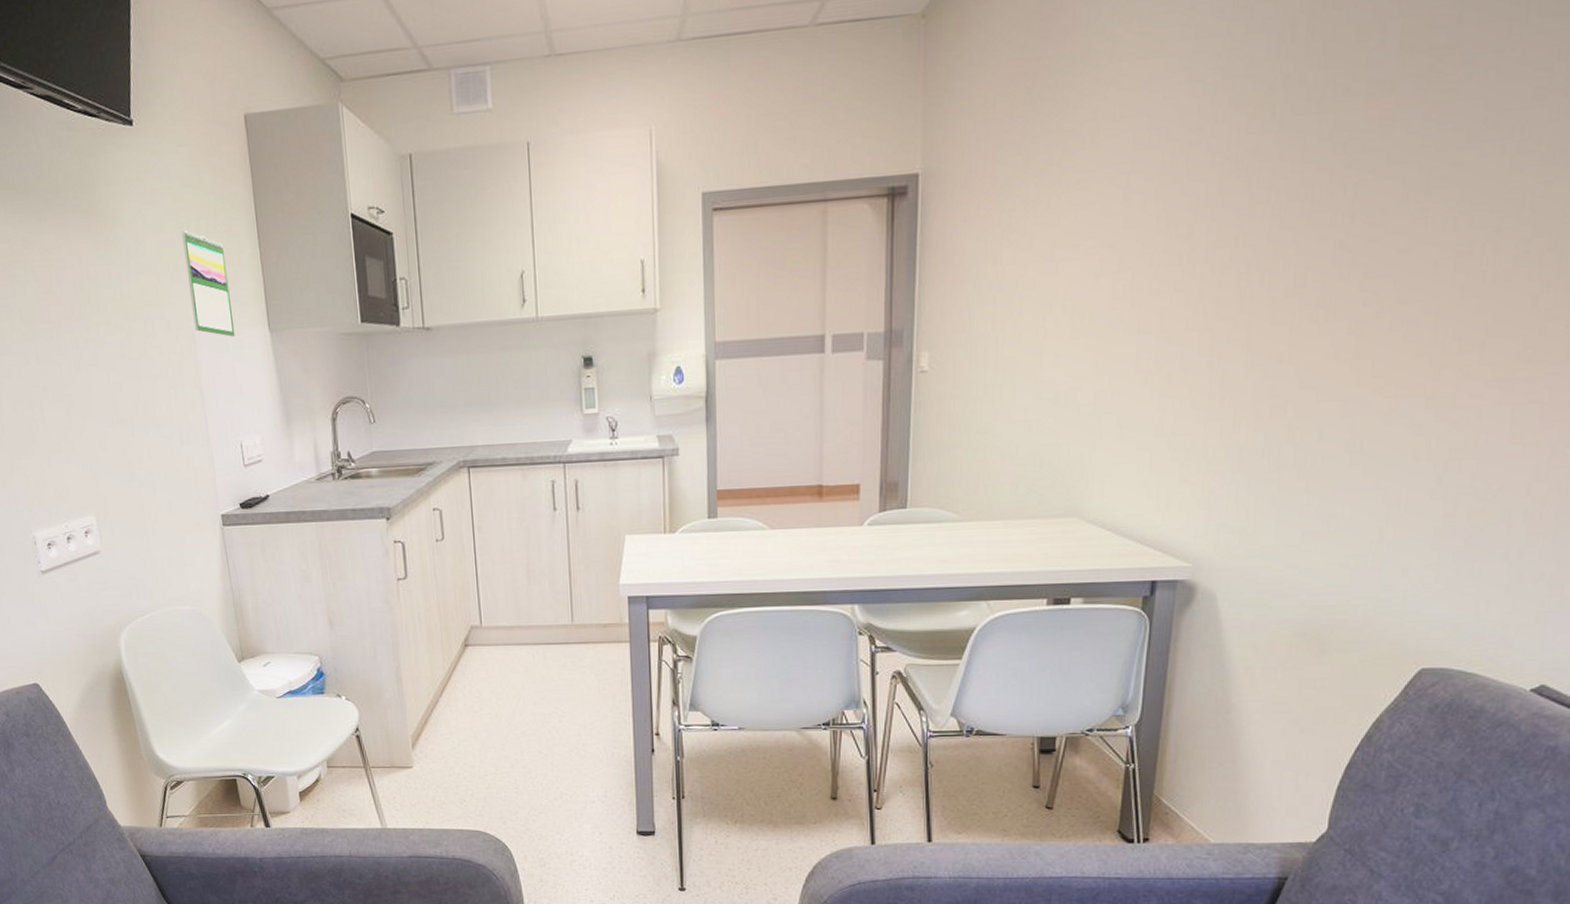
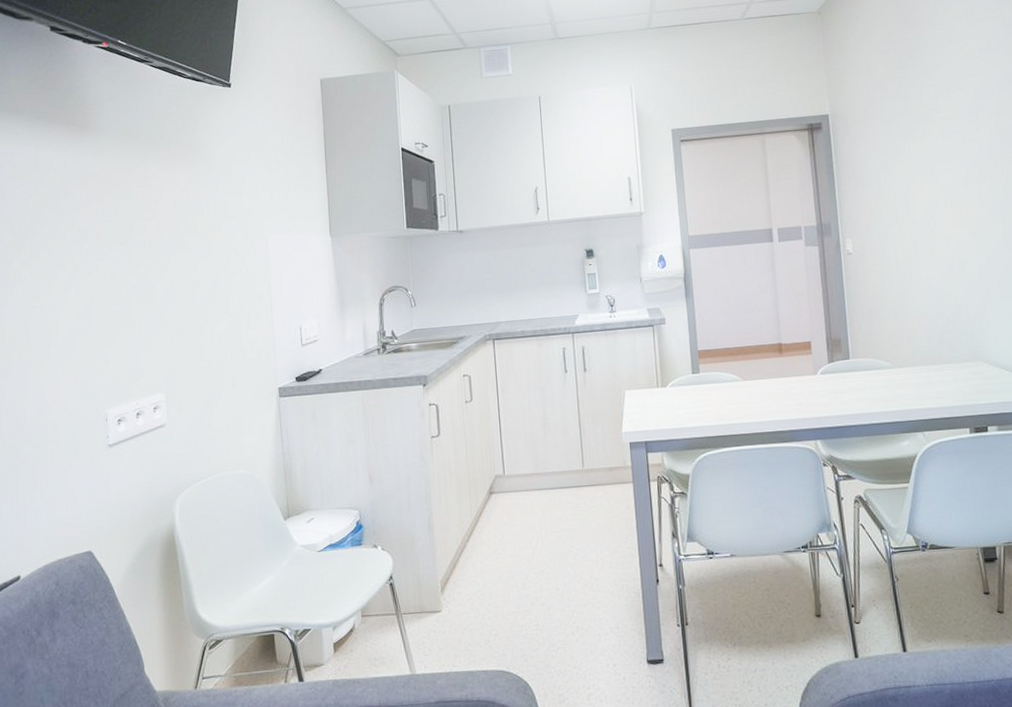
calendar: present [182,231,236,337] -> none [263,162,302,242]

